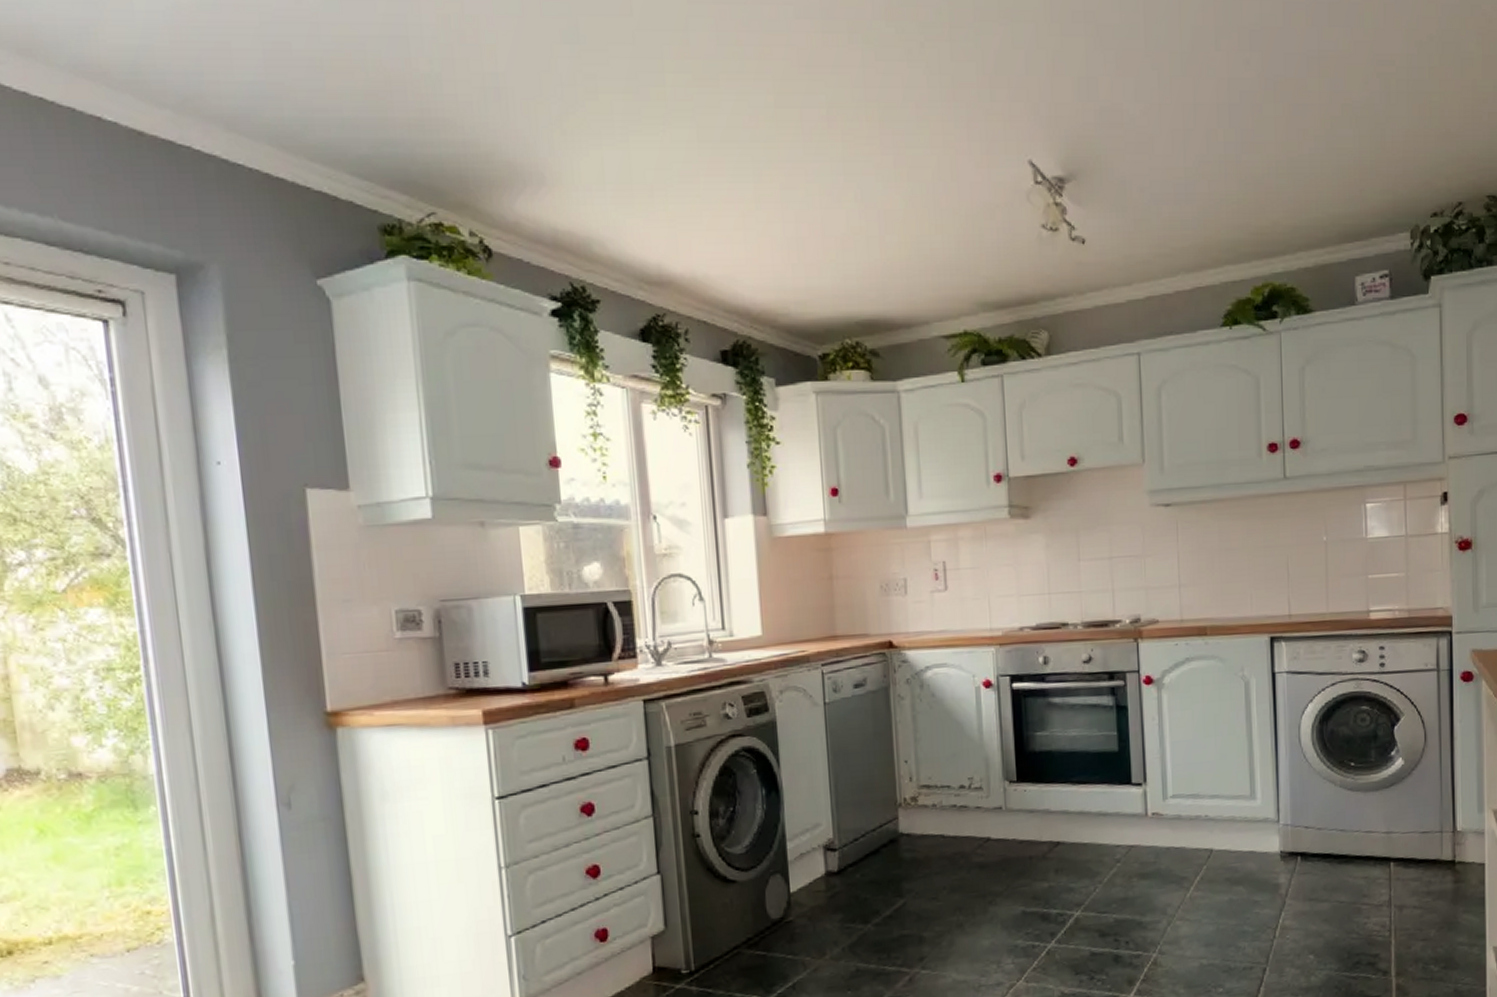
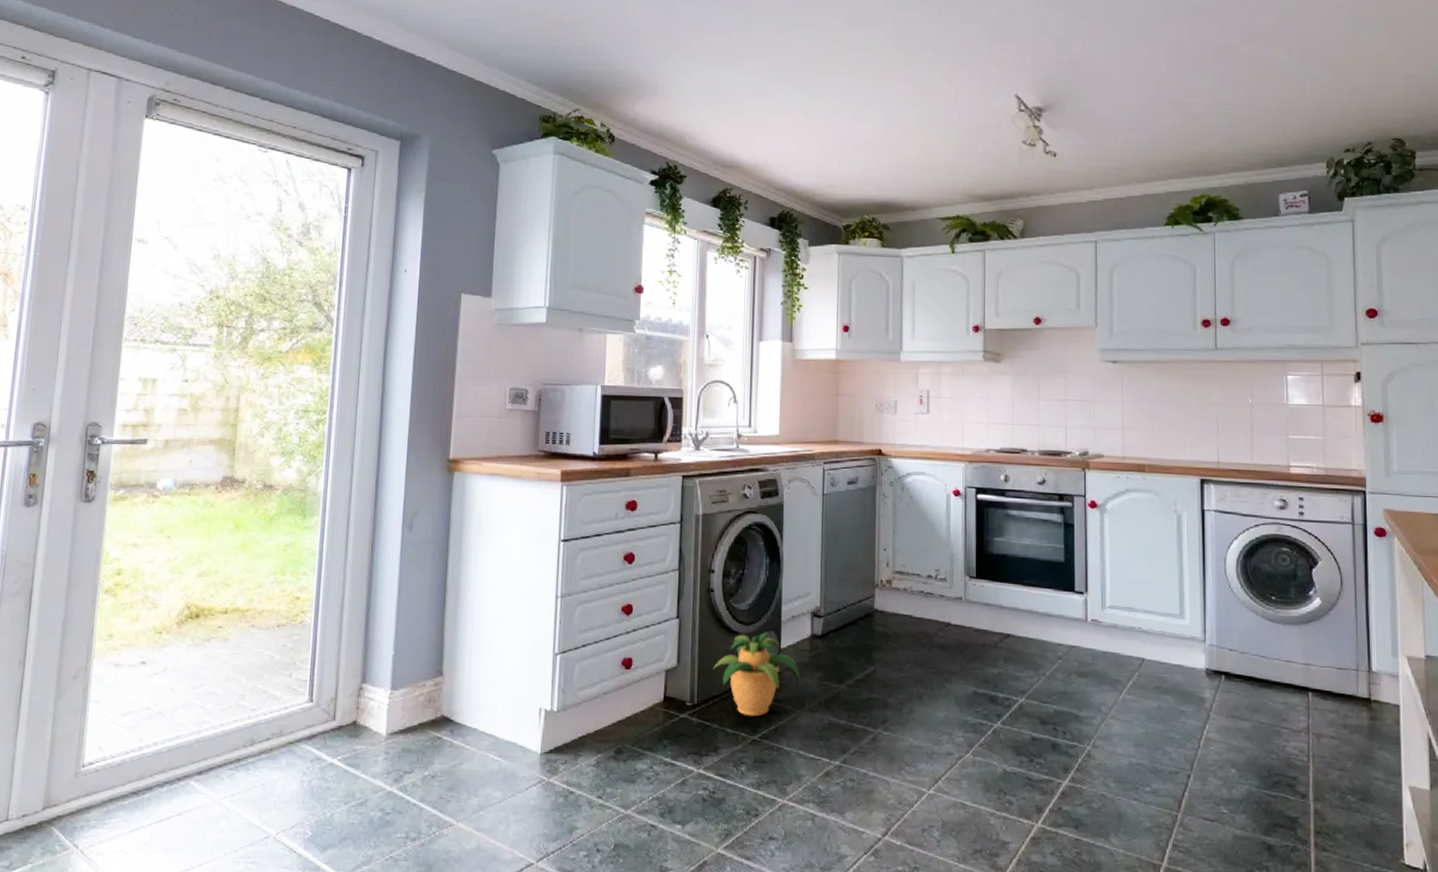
potted plant: none [710,876,819,976] -> present [713,632,801,717]

